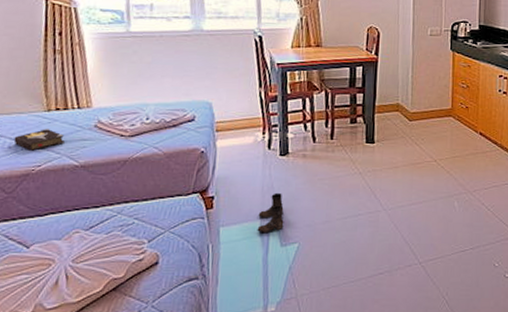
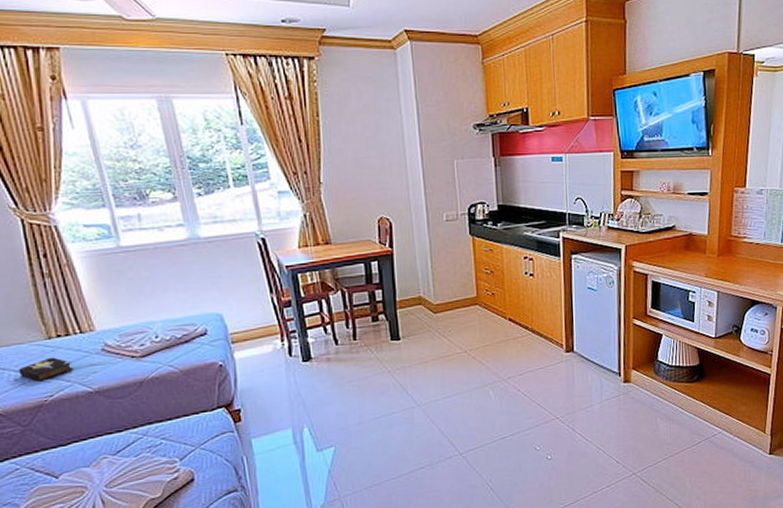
boots: present [257,192,284,234] -> none [289,399,317,441]

